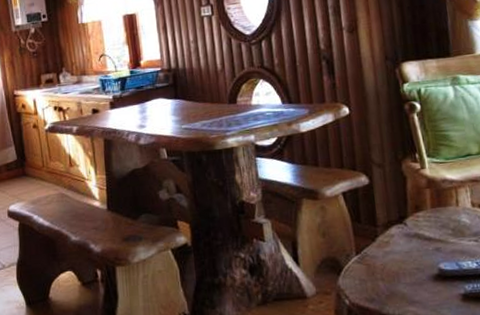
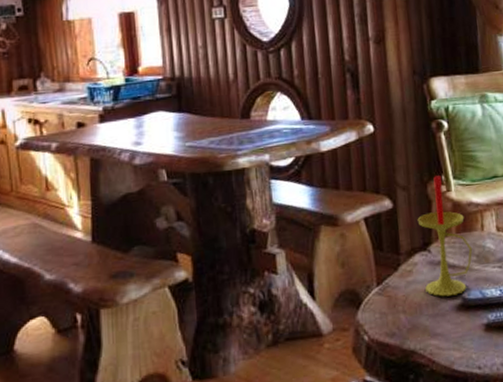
candle: none [393,154,448,267] -> present [417,175,473,297]

